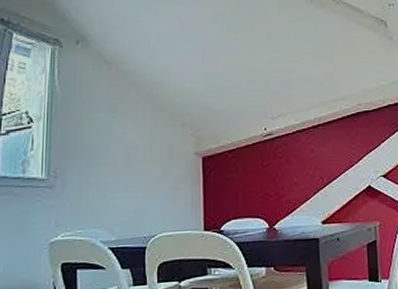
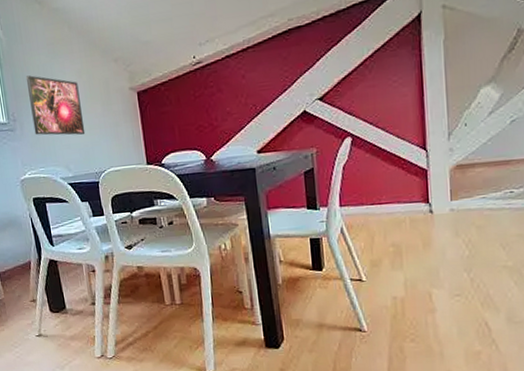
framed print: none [78,132,139,196] -> present [25,75,86,135]

